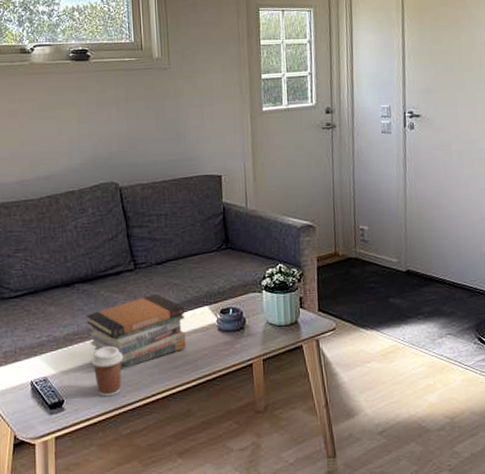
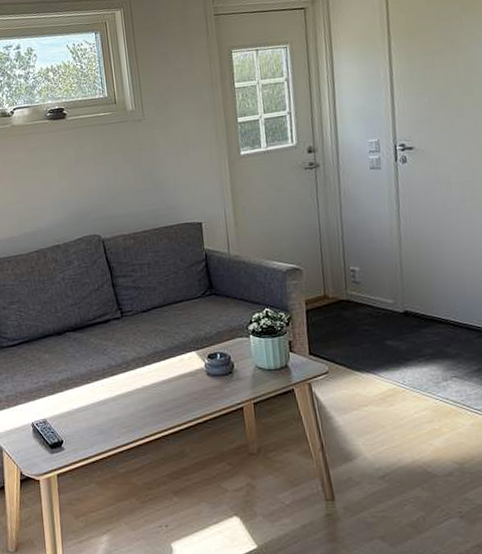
book stack: present [86,293,187,369] -> none [78,340,176,412]
coffee cup: present [91,346,124,397] -> none [85,391,116,438]

